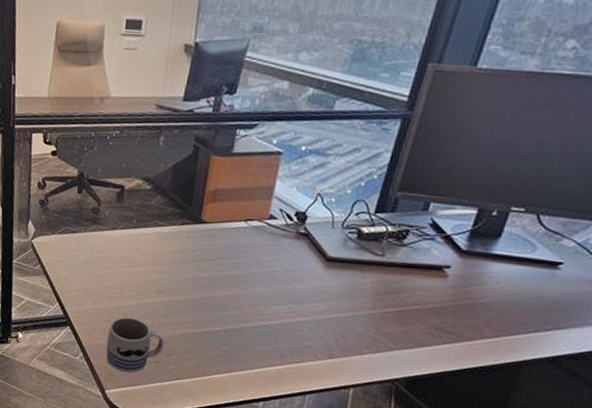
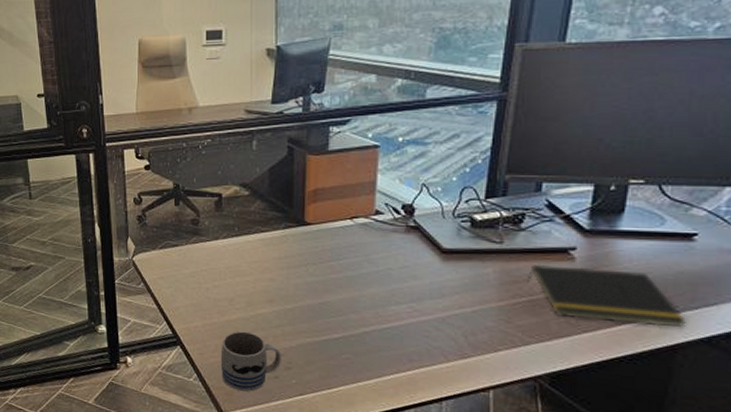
notepad: none [400,278,537,347] -> present [526,264,686,328]

